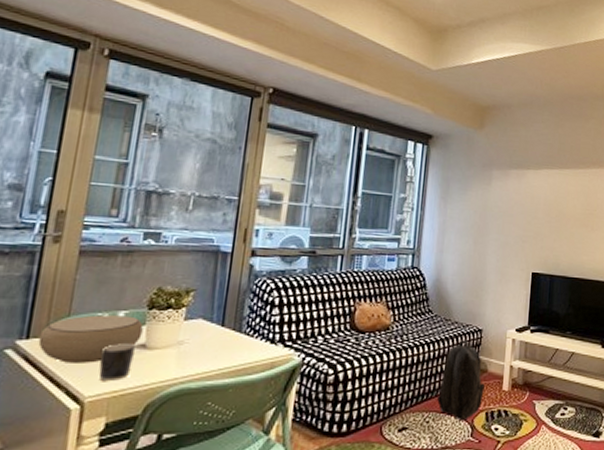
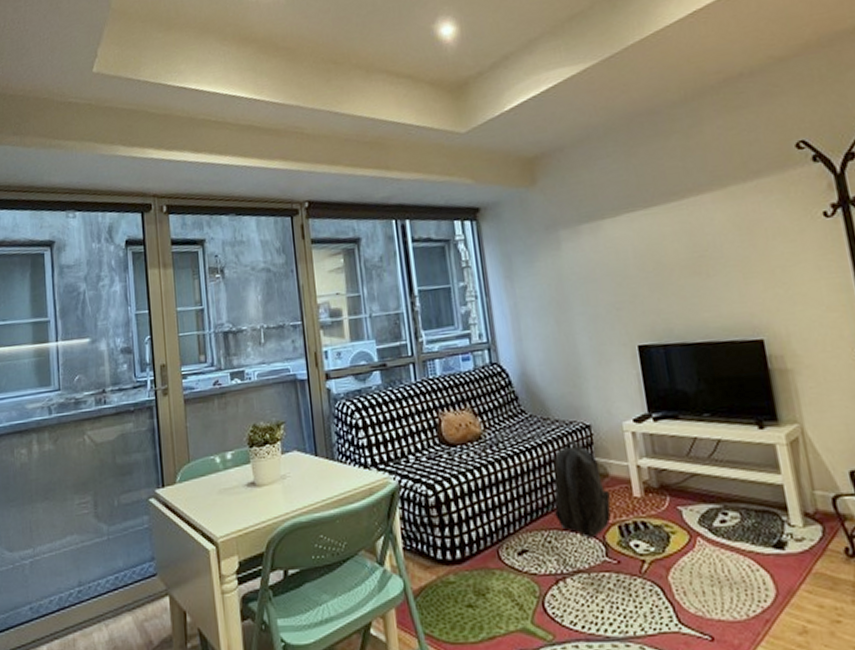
bowl: present [38,315,144,363] -> none [171,456,250,507]
mug: present [98,344,137,381] -> none [220,483,248,521]

